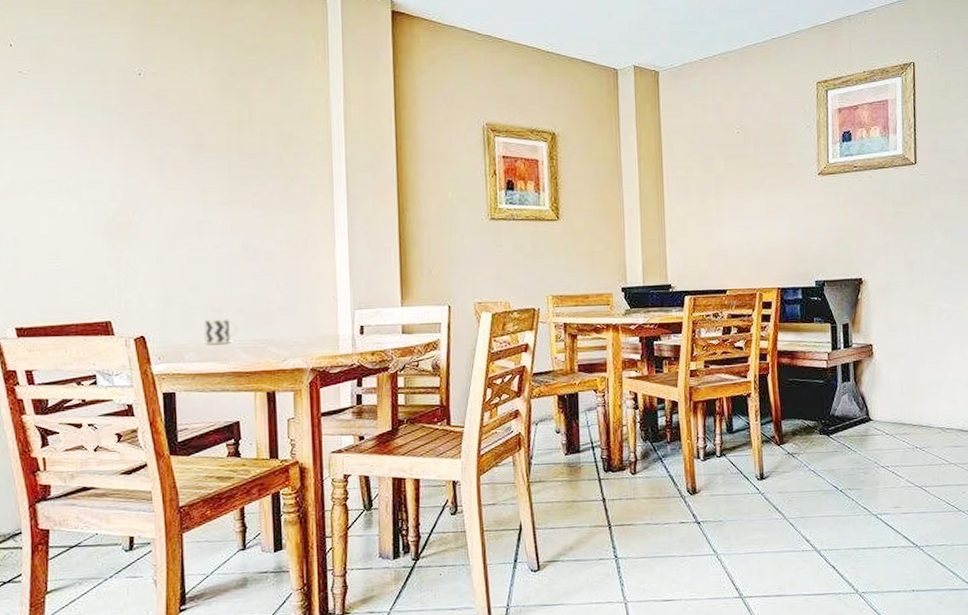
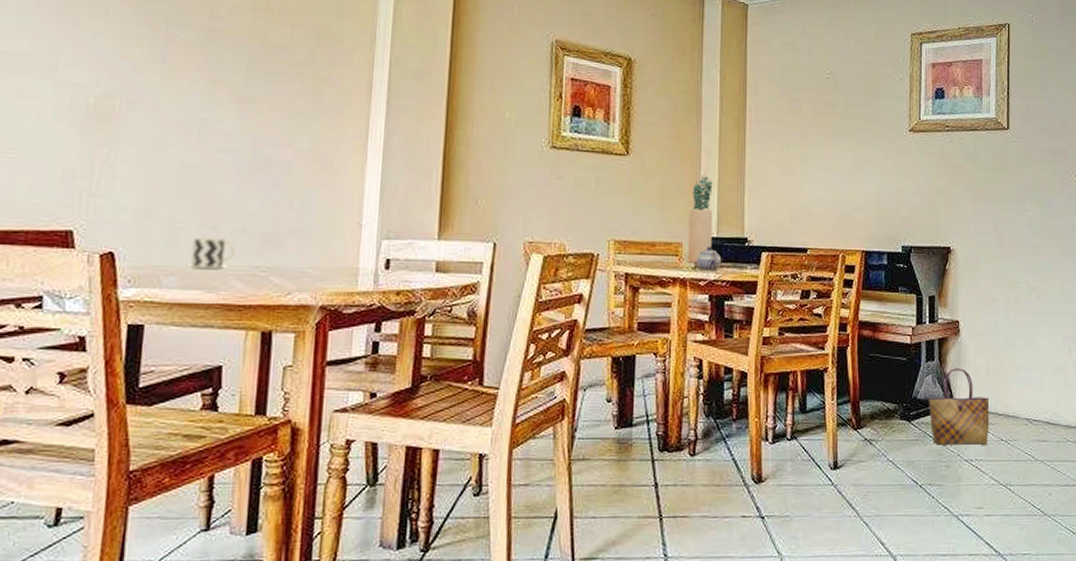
vase: none [616,230,640,311] -> present [688,173,713,264]
teapot: none [626,294,649,318] -> present [696,246,722,273]
tote bag: none [846,386,905,455] -> present [929,368,990,445]

